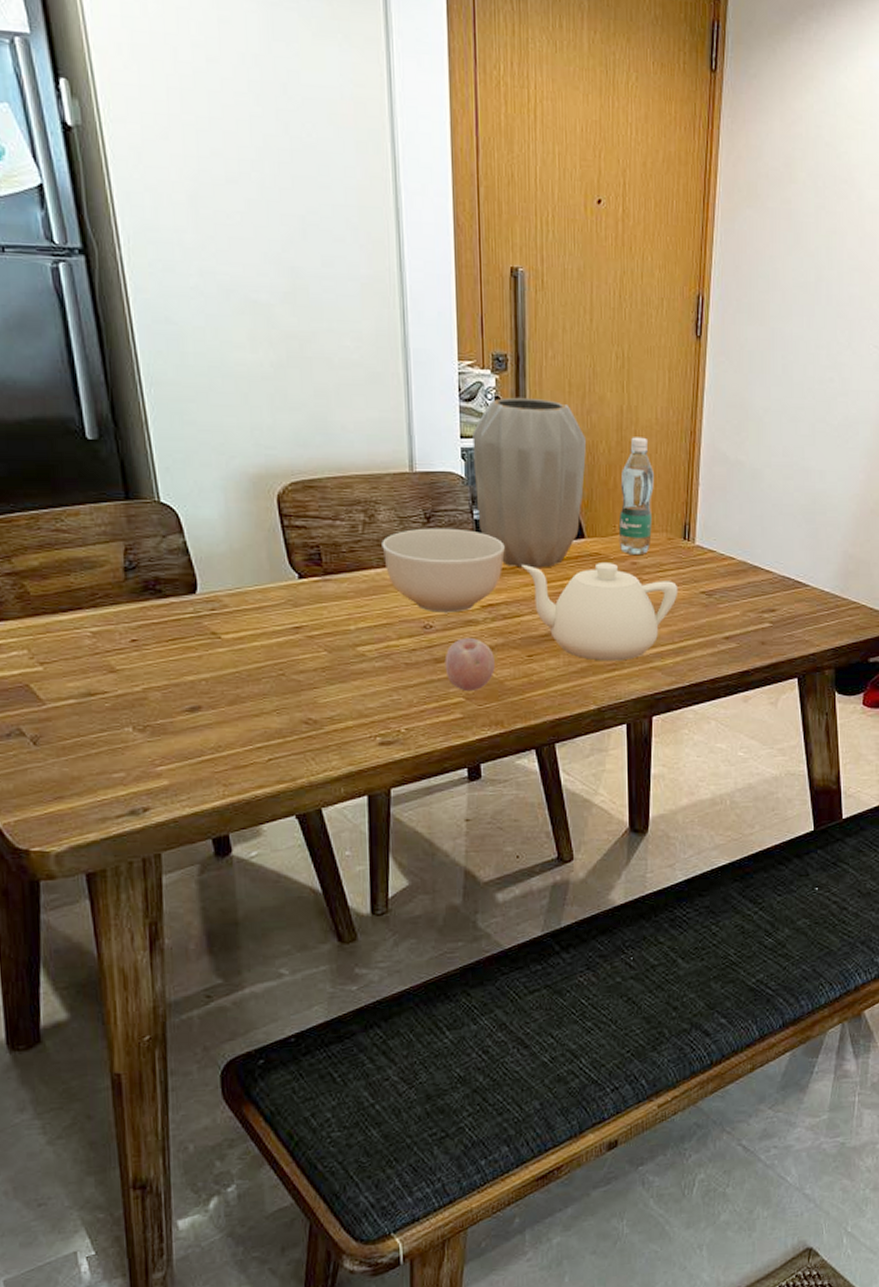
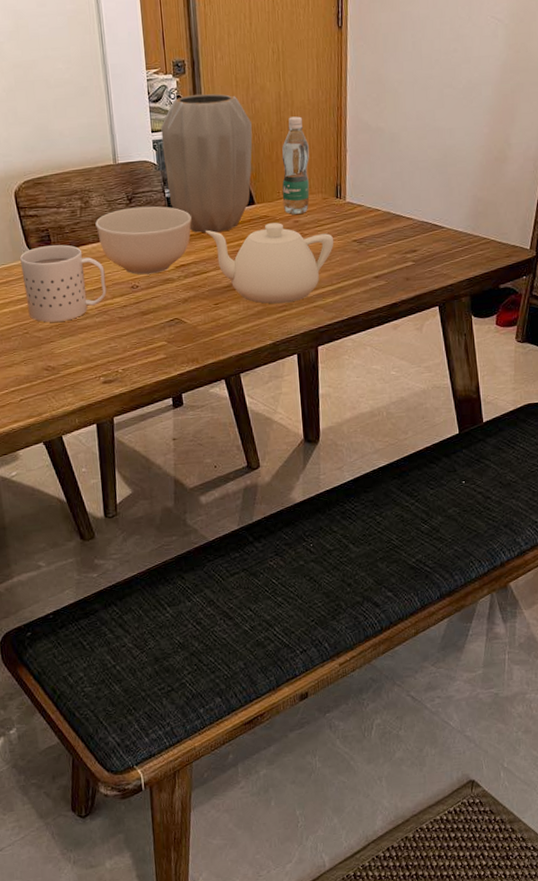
mug: none [280,566,391,663] -> present [20,244,107,323]
fruit: present [444,638,495,692] -> none [149,293,189,337]

